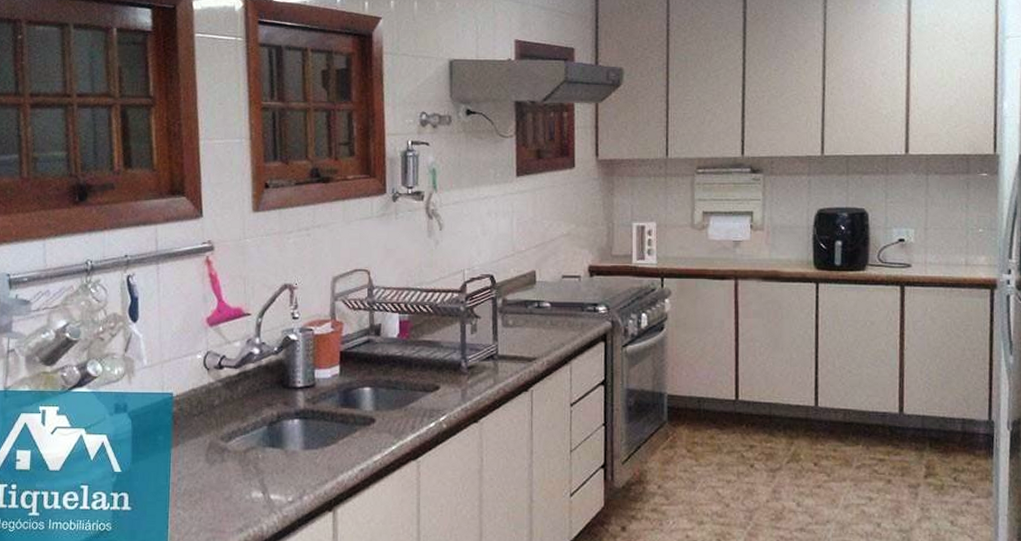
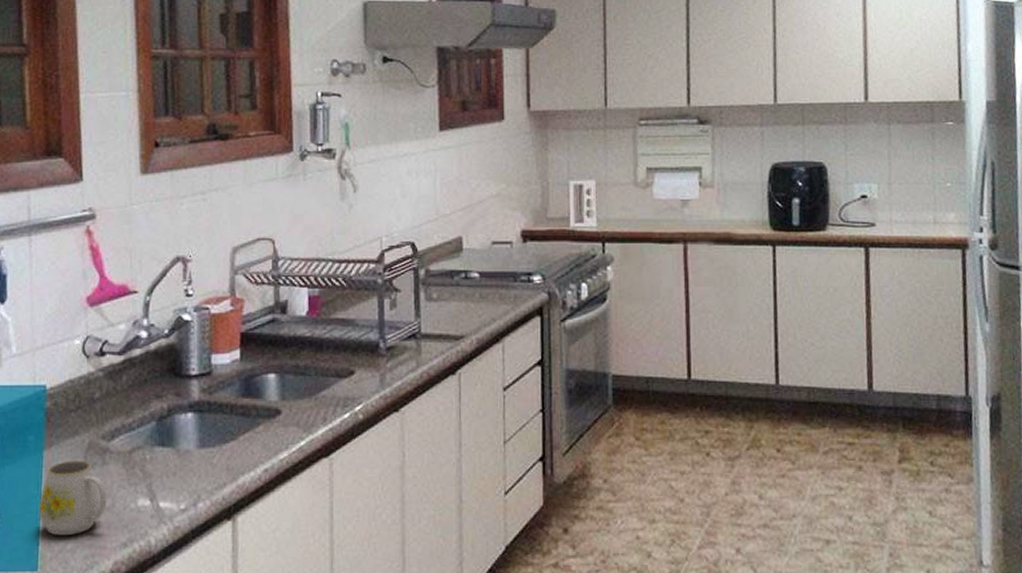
mug: none [168,457,226,521] -> present [39,460,107,536]

